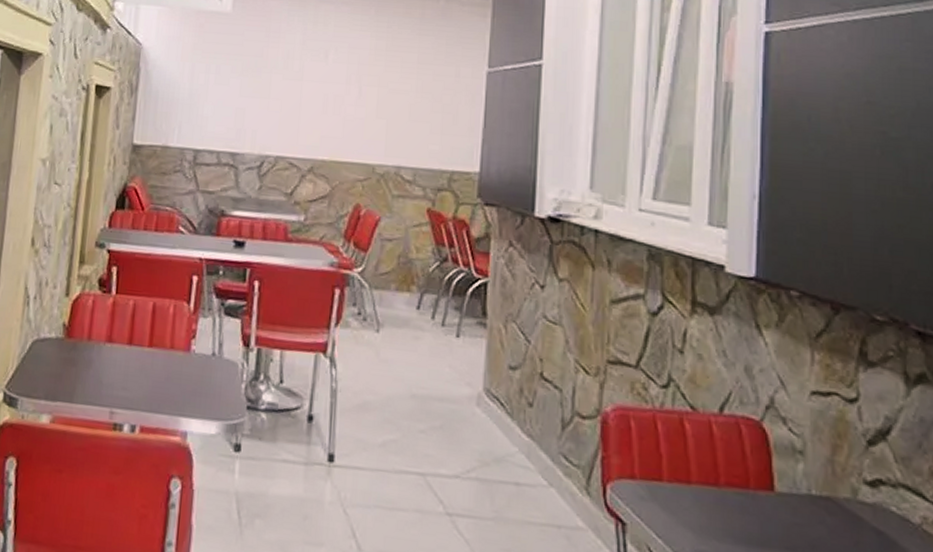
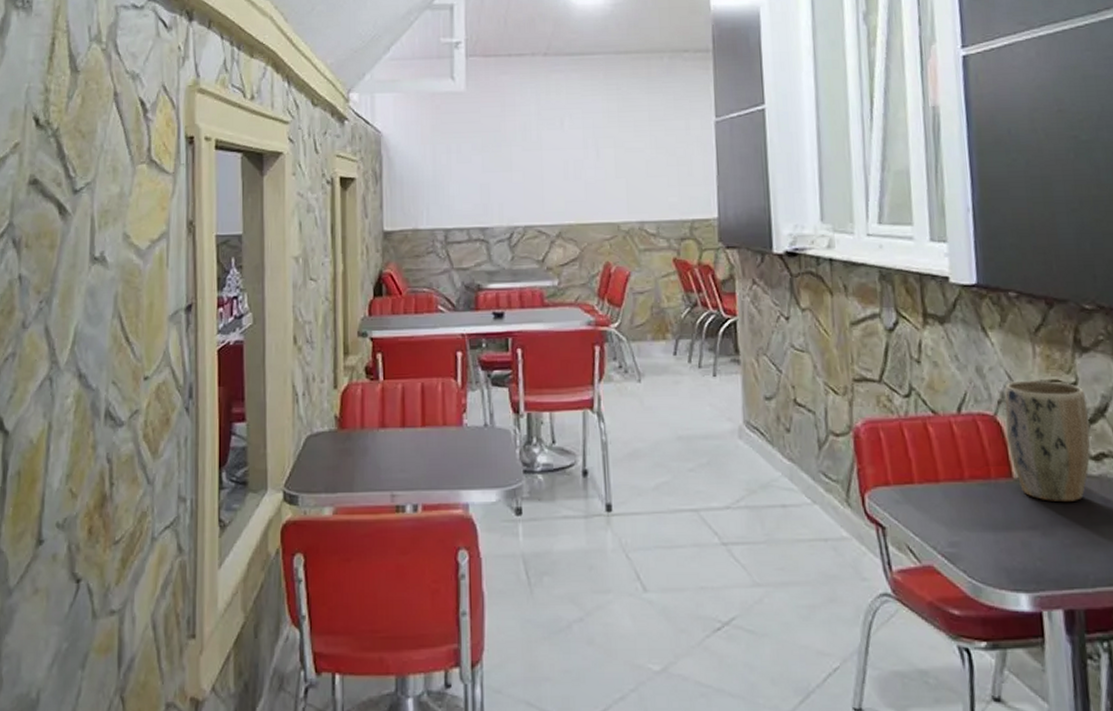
plant pot: none [773,387,867,528] -> present [1005,380,1091,503]

